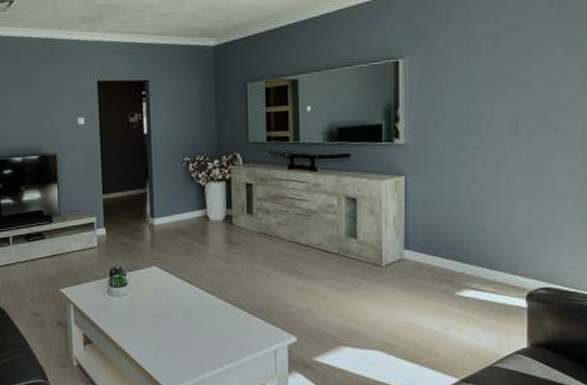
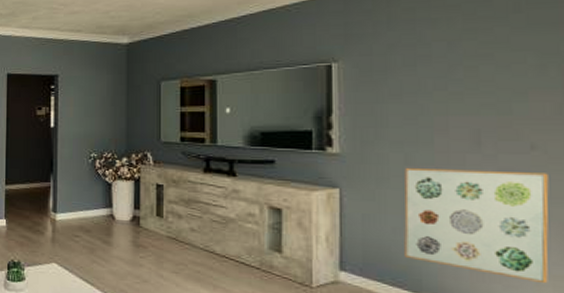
wall art: none [456,151,568,246] -> present [404,168,549,284]

